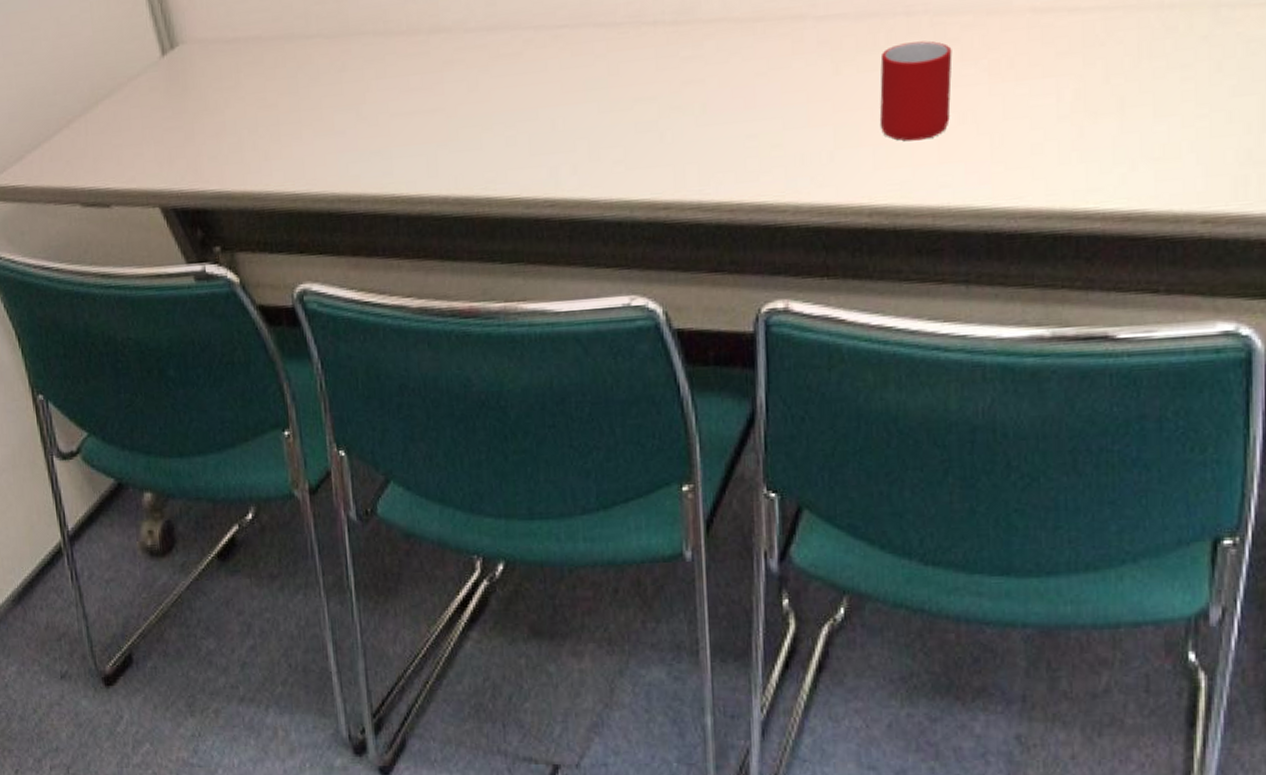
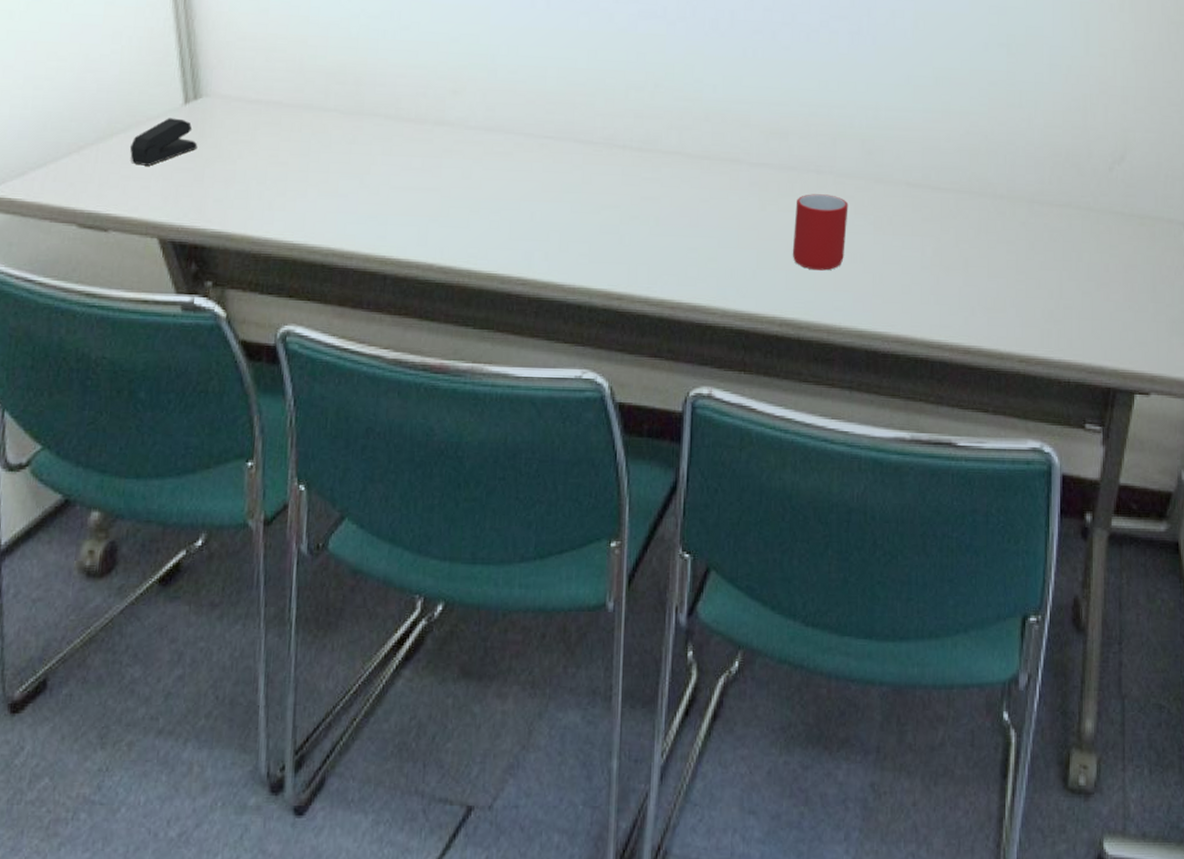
stapler: none [116,73,183,131] -> present [129,118,198,166]

